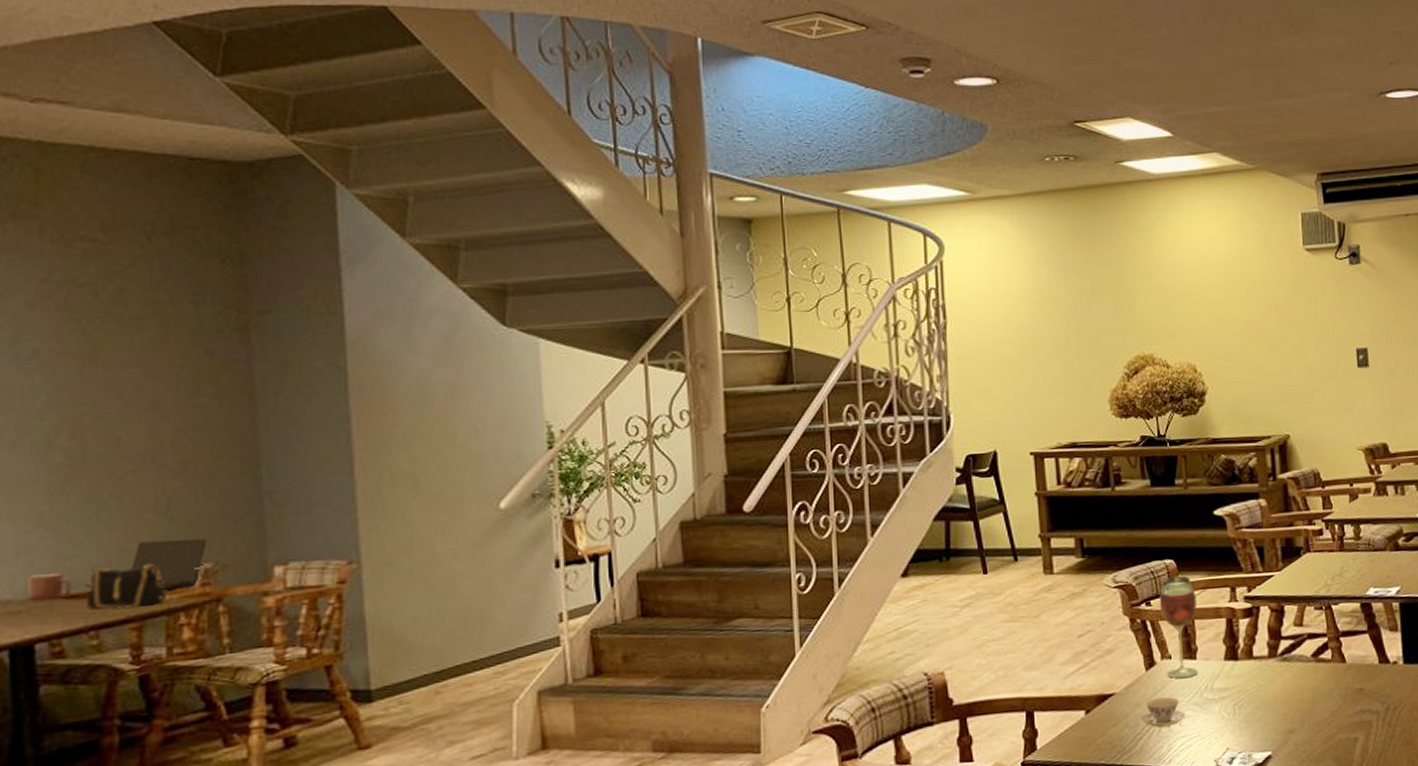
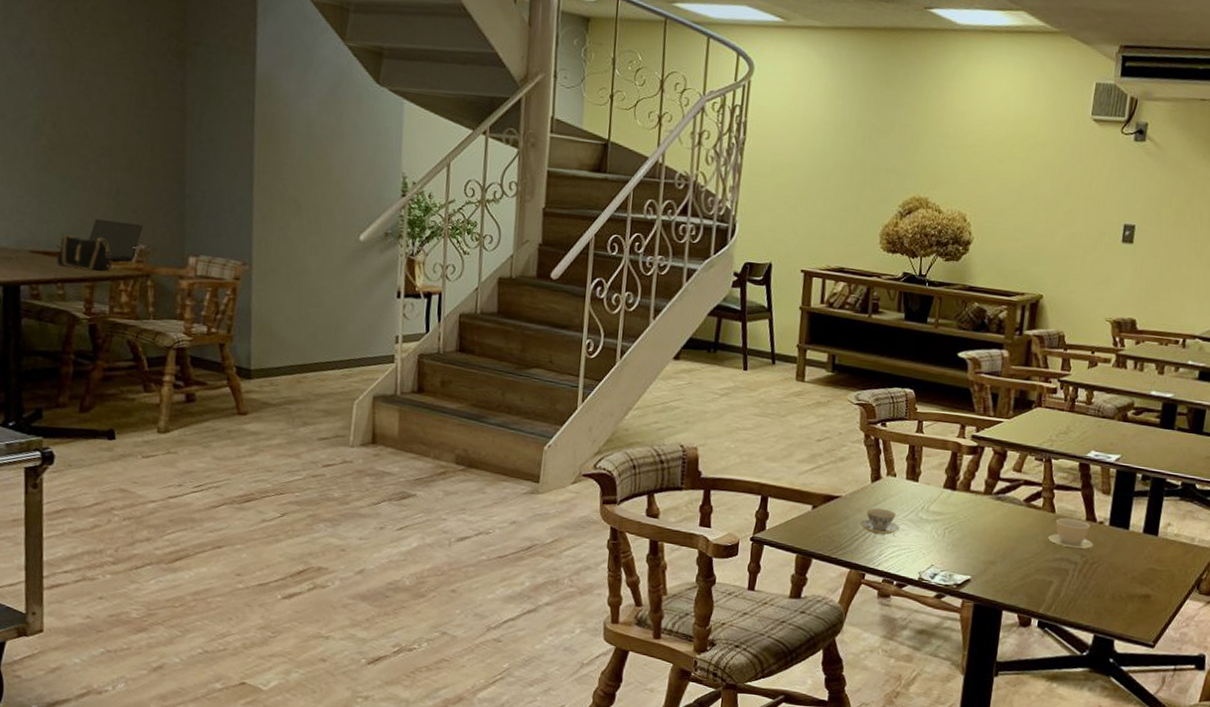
mug: present [28,573,71,604] -> none [17,231,47,256]
wineglass: present [1159,575,1199,678] -> none [889,404,928,496]
teacup: none [1344,664,1392,697] -> present [1048,517,1094,549]

